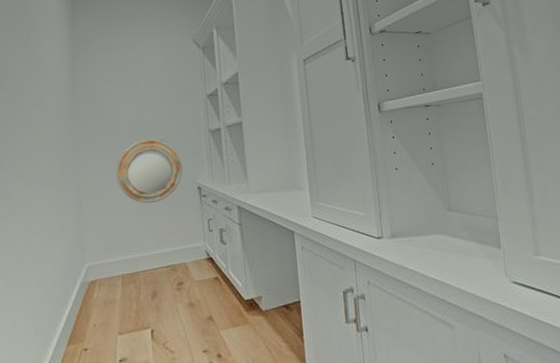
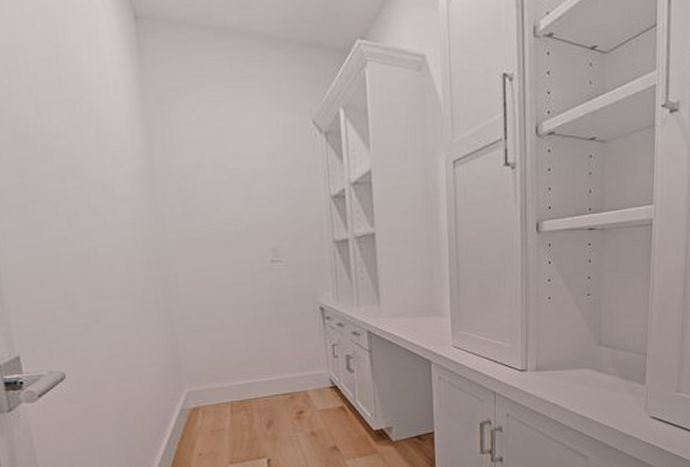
home mirror: present [116,139,183,203] -> none [216,247,301,323]

